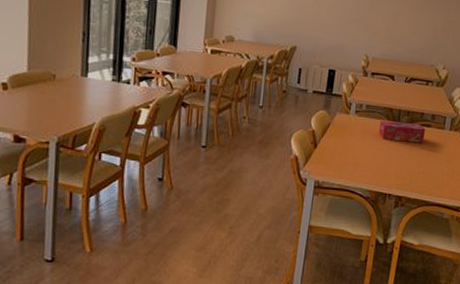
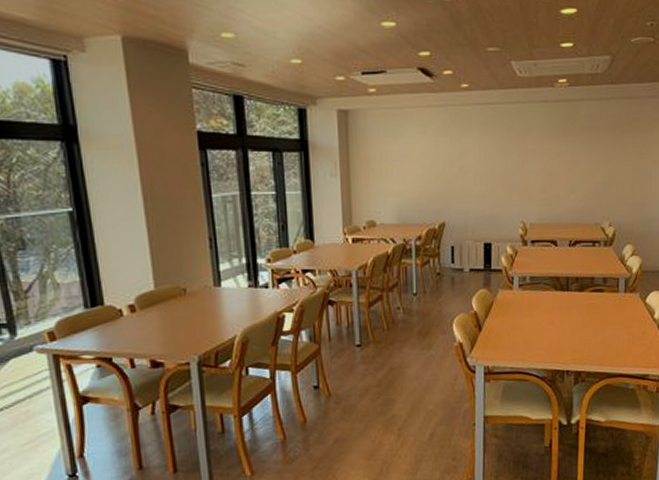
tissue box: present [378,120,425,143] -> none [546,289,598,312]

